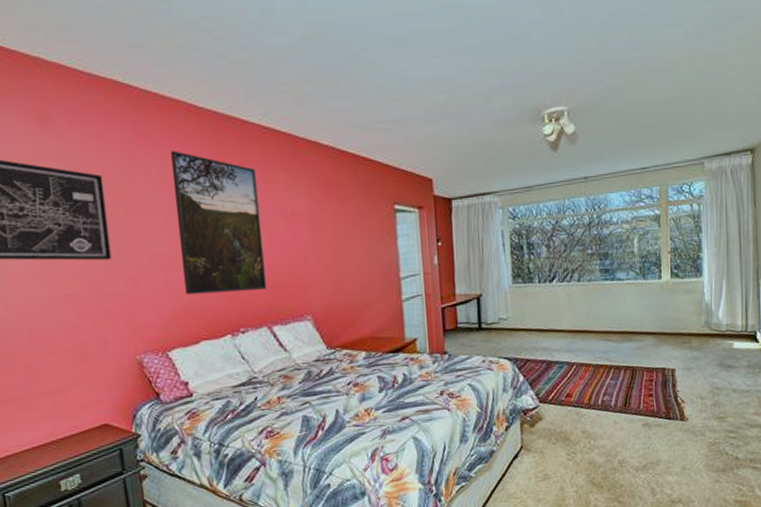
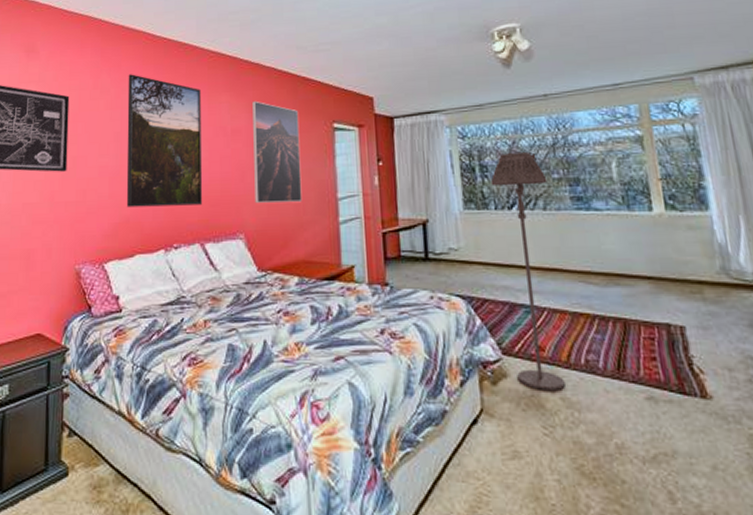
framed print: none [310,181,367,285] -> present [251,100,302,203]
floor lamp: none [536,230,586,427] -> present [490,151,565,390]

